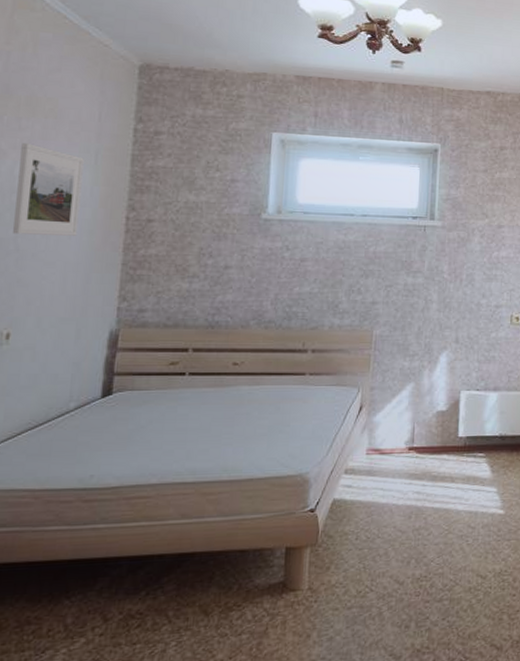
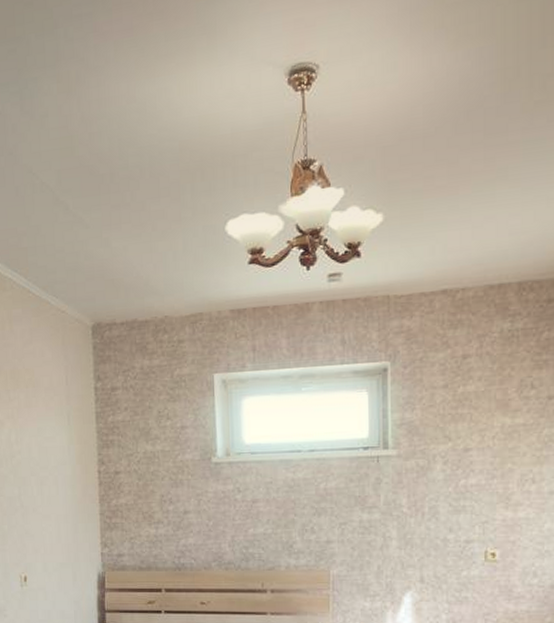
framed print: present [13,143,84,236] -> none [13,412,63,493]

